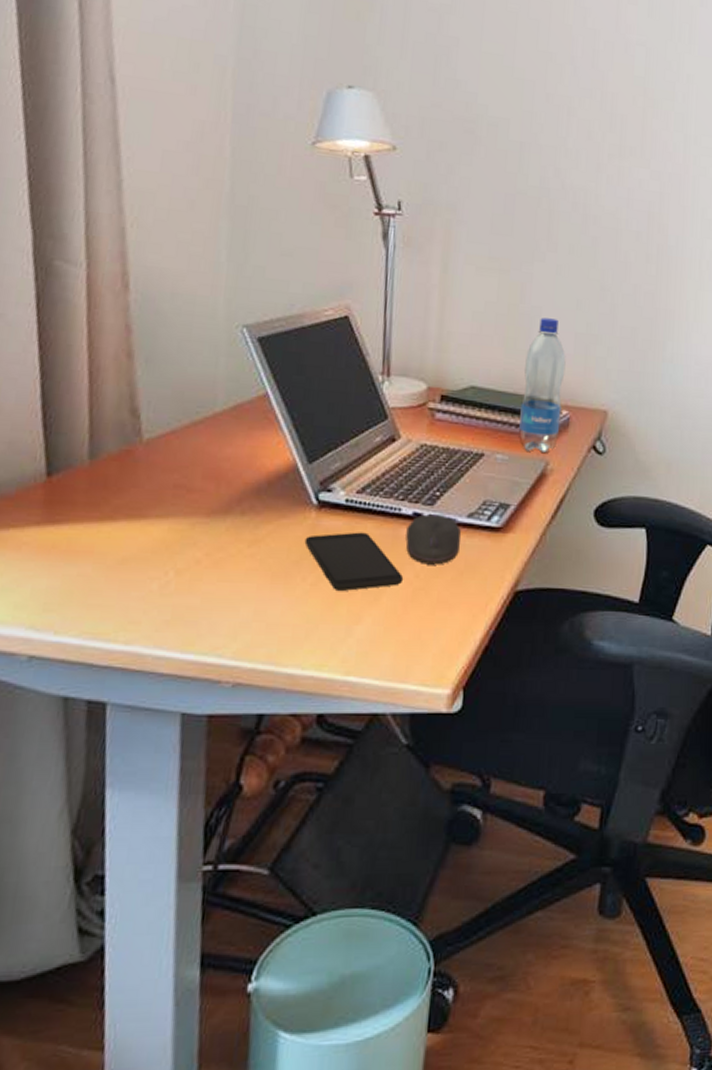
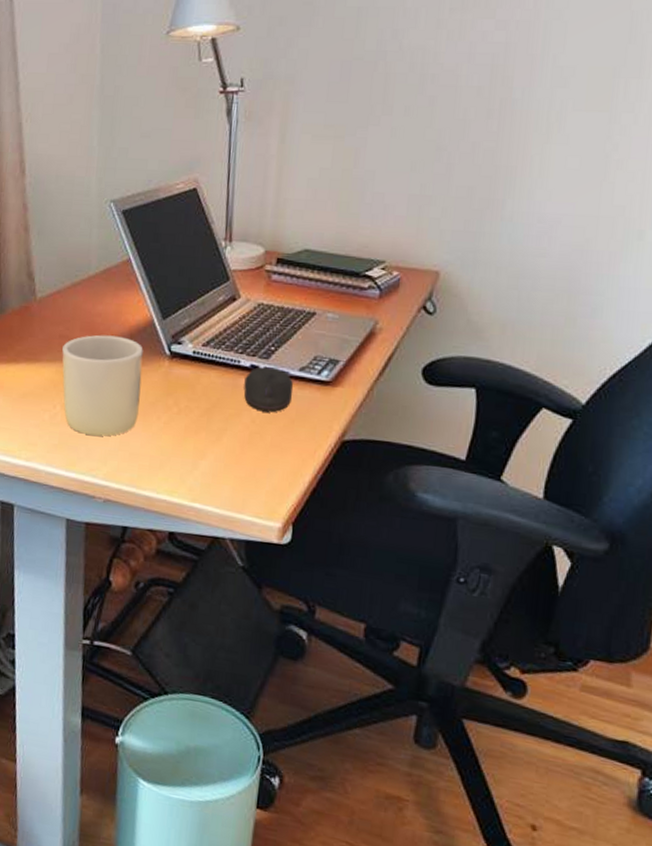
mug: none [176,483,285,606] -> present [61,334,143,437]
mobile phone: present [304,532,404,591] -> none [159,380,242,431]
bottle: present [519,317,566,454] -> none [349,181,398,313]

